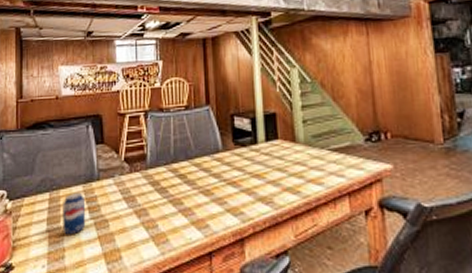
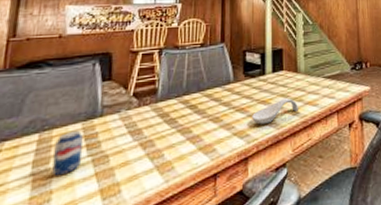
spoon rest: none [245,173,299,202] -> present [252,98,298,124]

